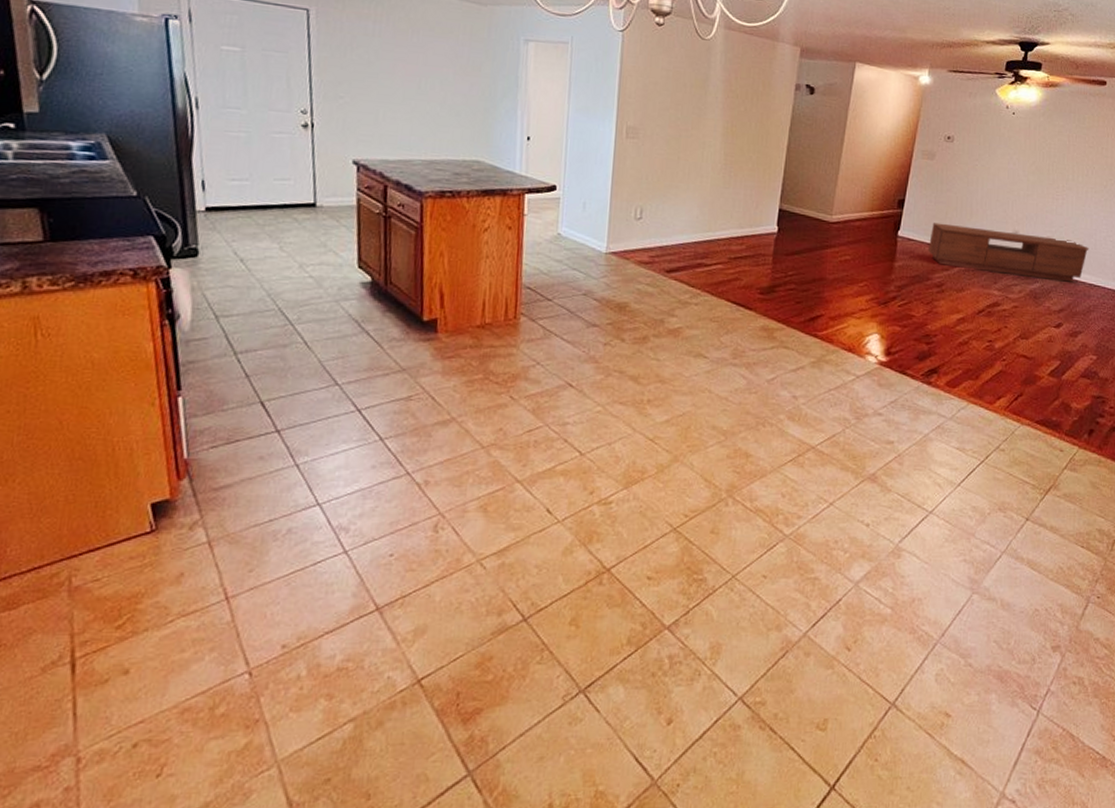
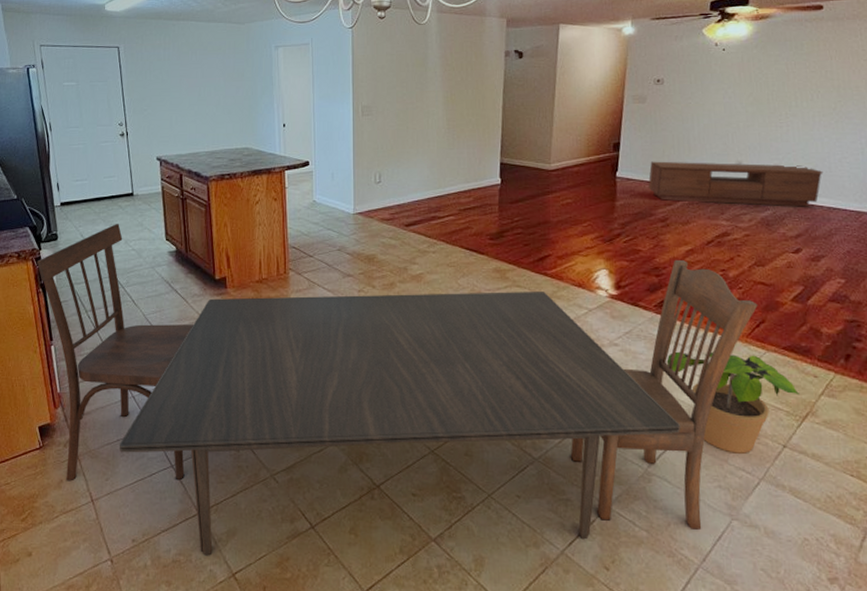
dining chair: none [163,241,390,575] -> present [37,224,194,481]
dining table: none [271,344,934,660] -> present [119,292,680,556]
dining chair: none [822,327,1018,605] -> present [570,259,758,530]
potted plant: none [927,422,1045,527] -> present [666,351,799,454]

